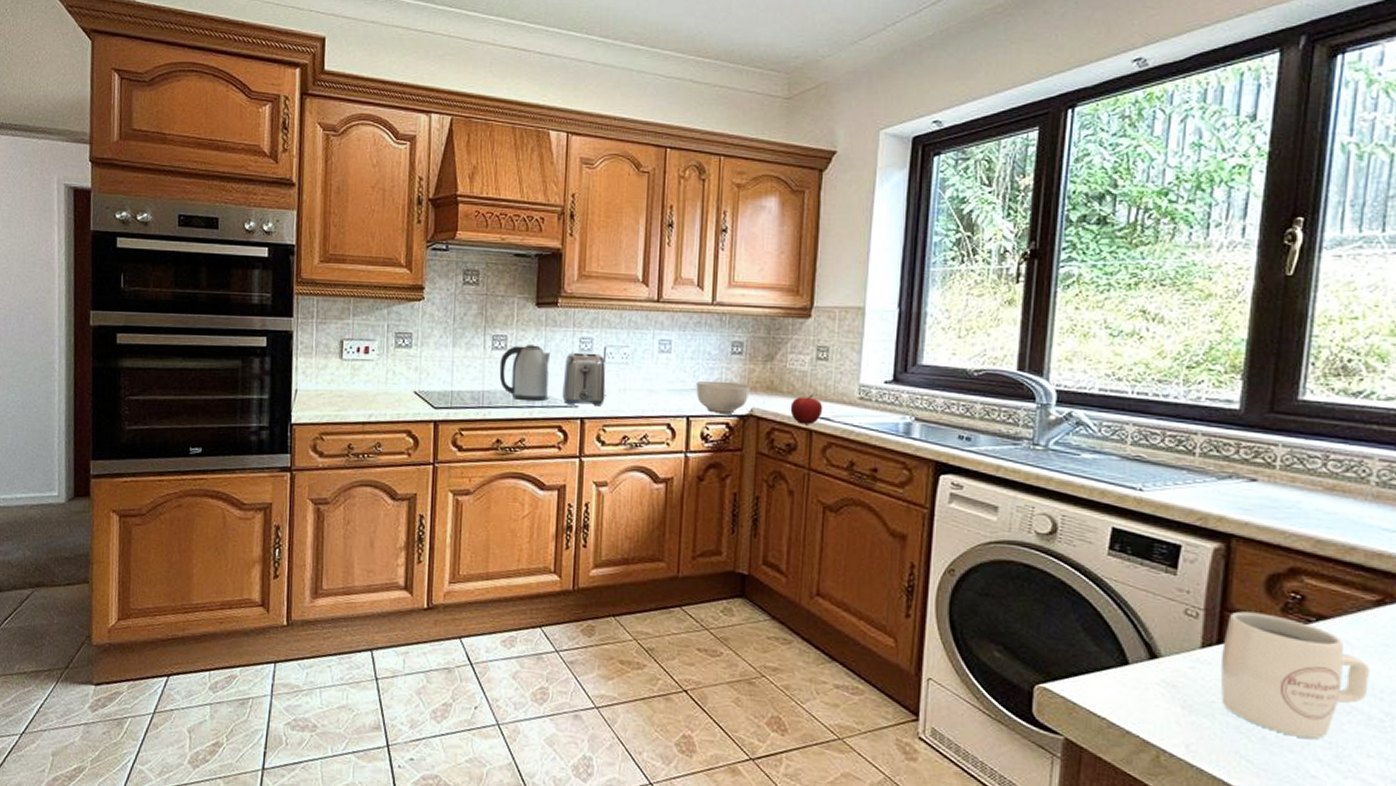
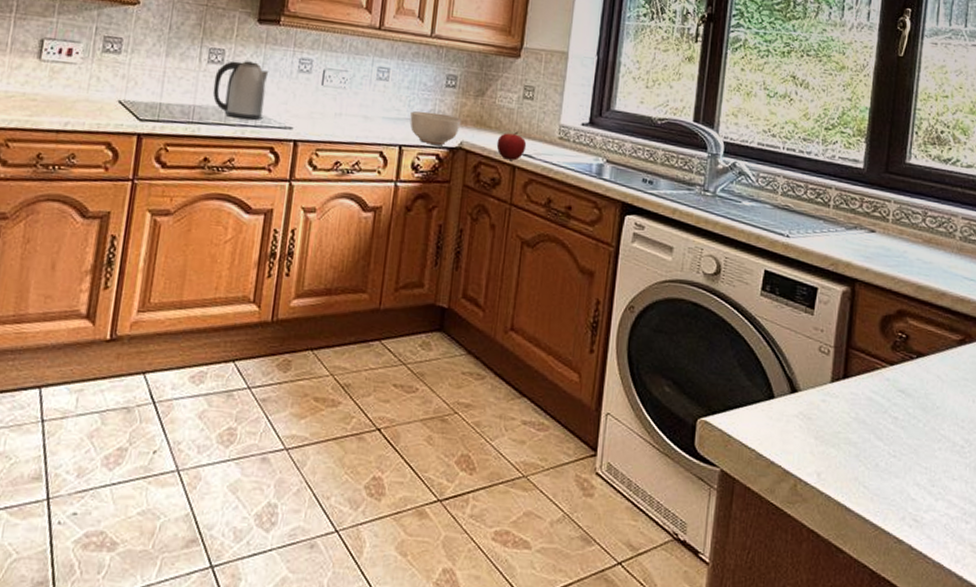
toaster: present [562,352,606,406] -> none [277,72,323,130]
mug: present [1220,611,1371,739] -> none [845,349,955,465]

